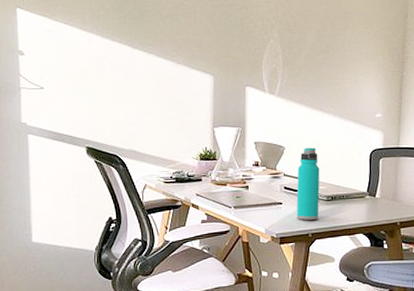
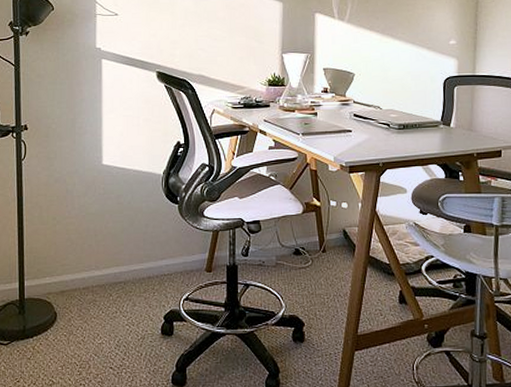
water bottle: present [296,147,320,220] -> none [366,74,391,149]

